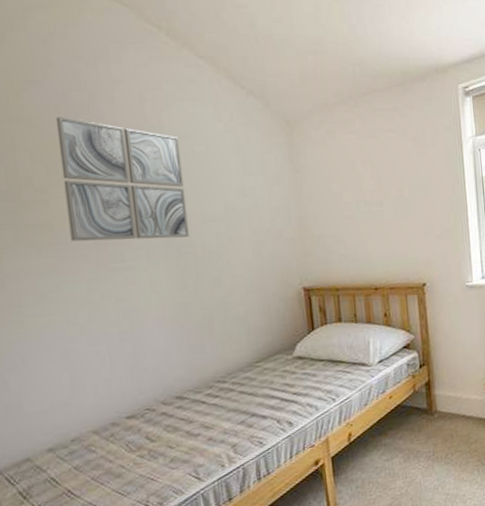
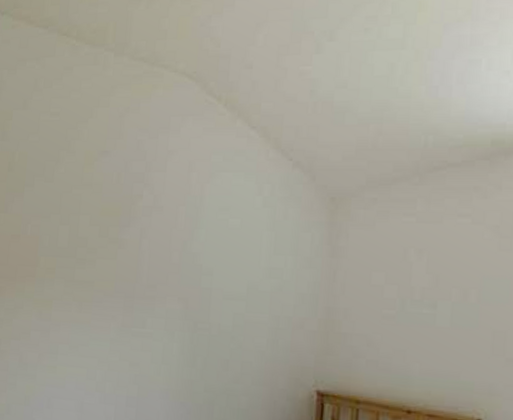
wall art: present [55,116,189,242] -> none [105,183,217,312]

